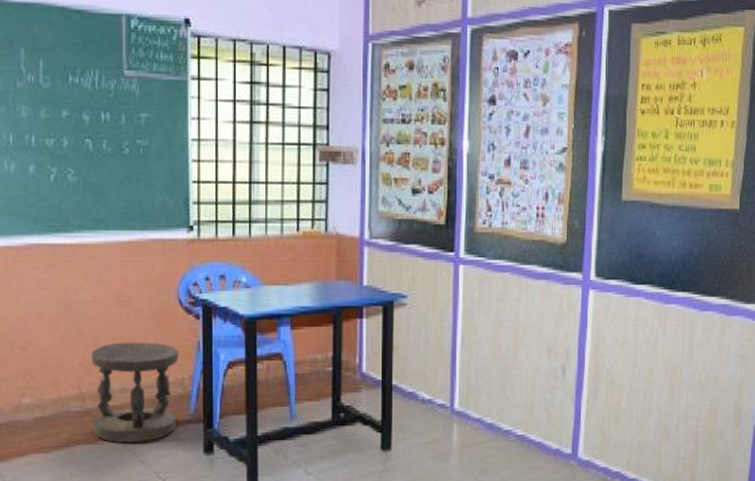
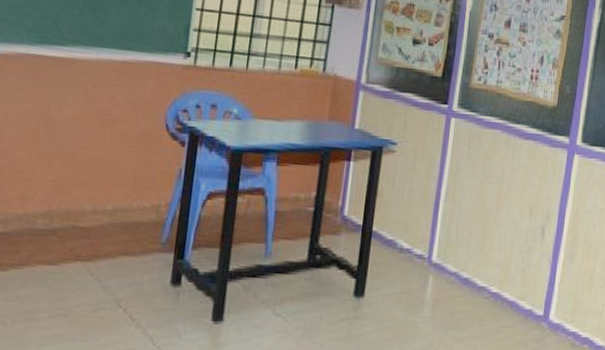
stool: present [91,342,179,443] -> none [57,162,159,268]

